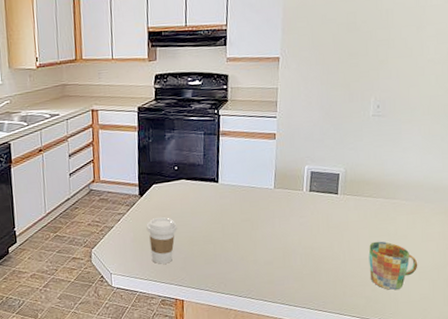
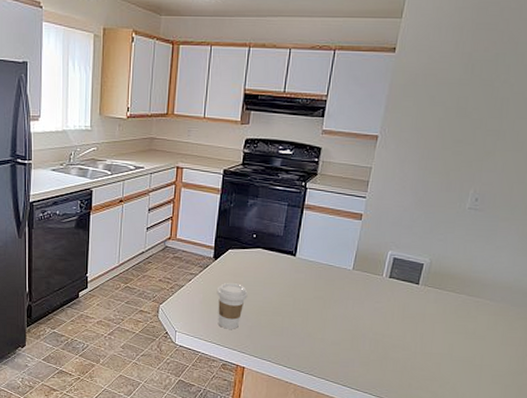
mug: present [368,241,418,290] -> none [439,337,493,389]

